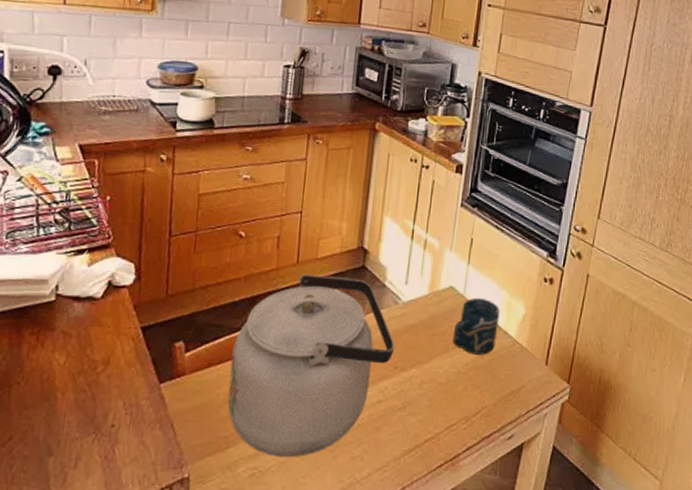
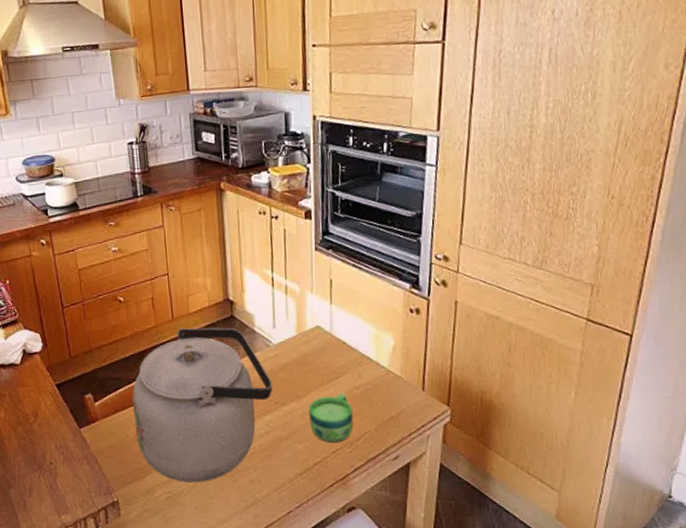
cup: none [427,363,474,418] -> present [309,394,353,444]
cup: present [452,298,501,355] -> none [326,334,370,386]

